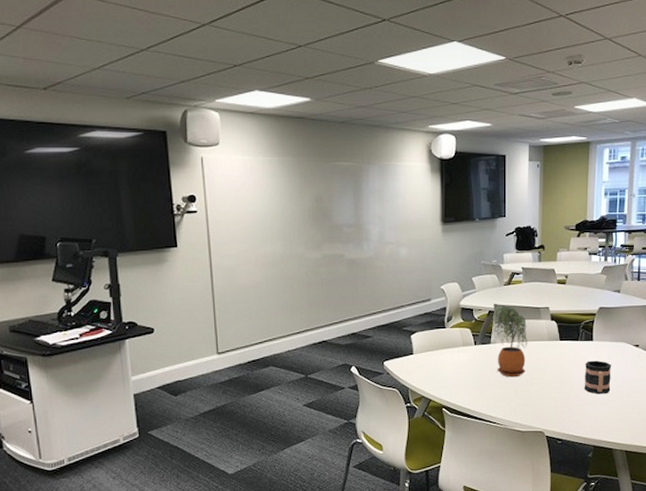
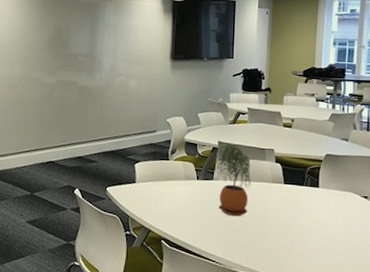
mug: present [584,360,612,395] -> none [308,207,339,245]

